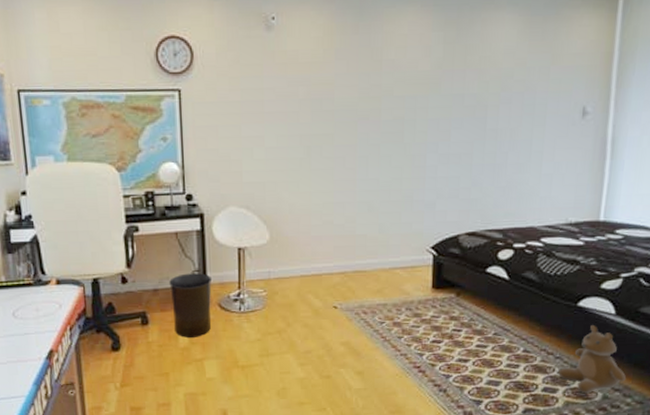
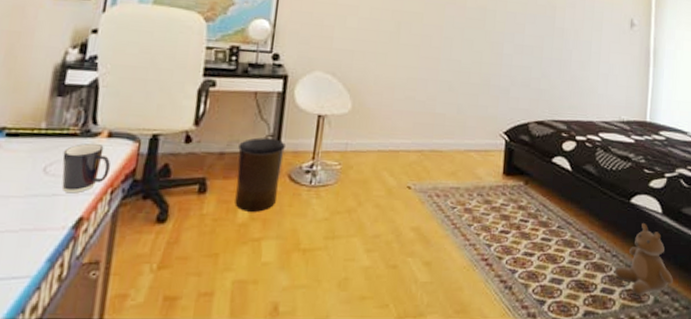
mug: none [24,290,65,332] -> present [61,142,110,193]

